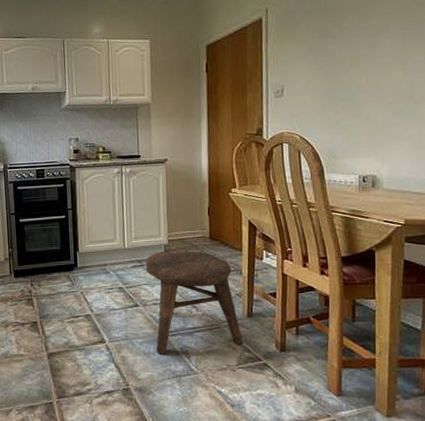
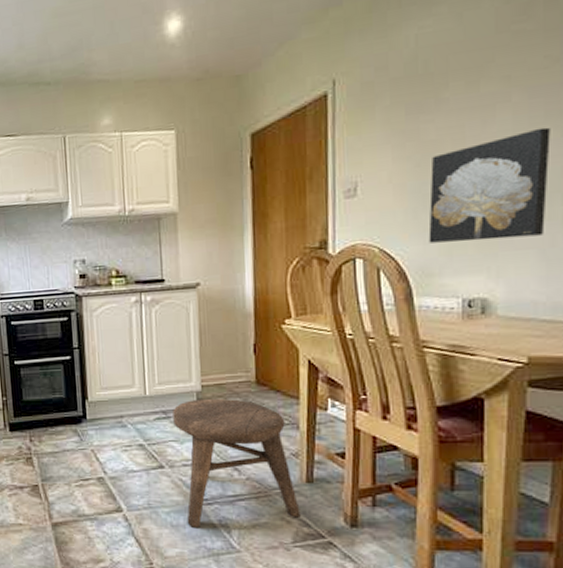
wall art: none [334,51,417,133] -> present [428,127,551,243]

